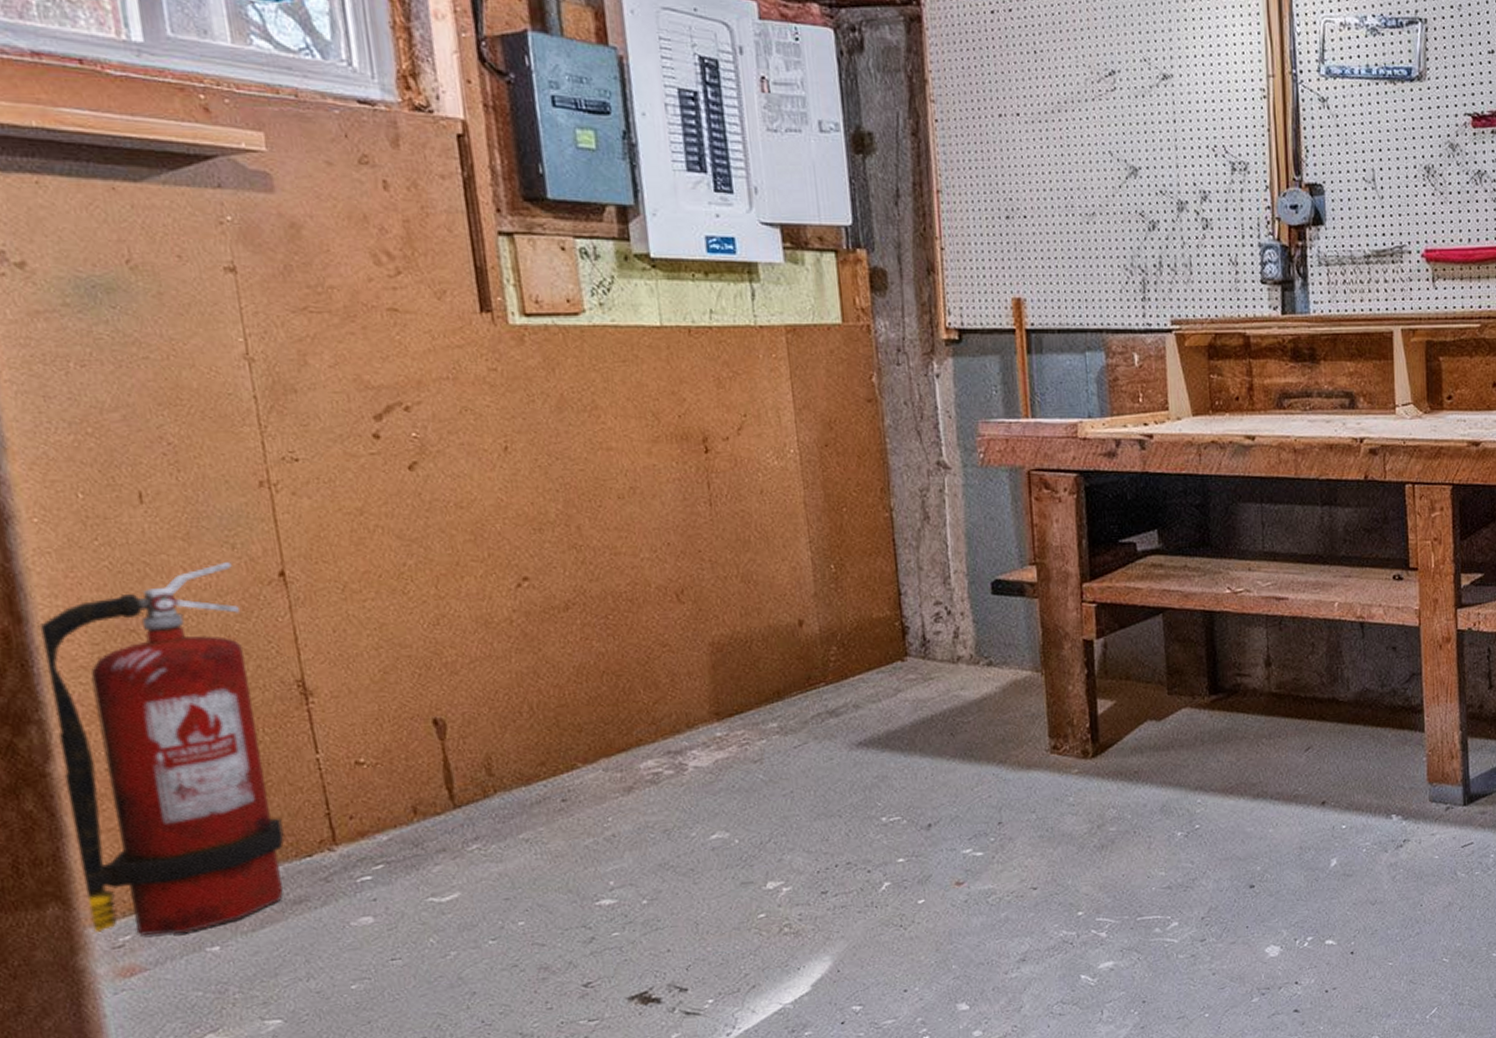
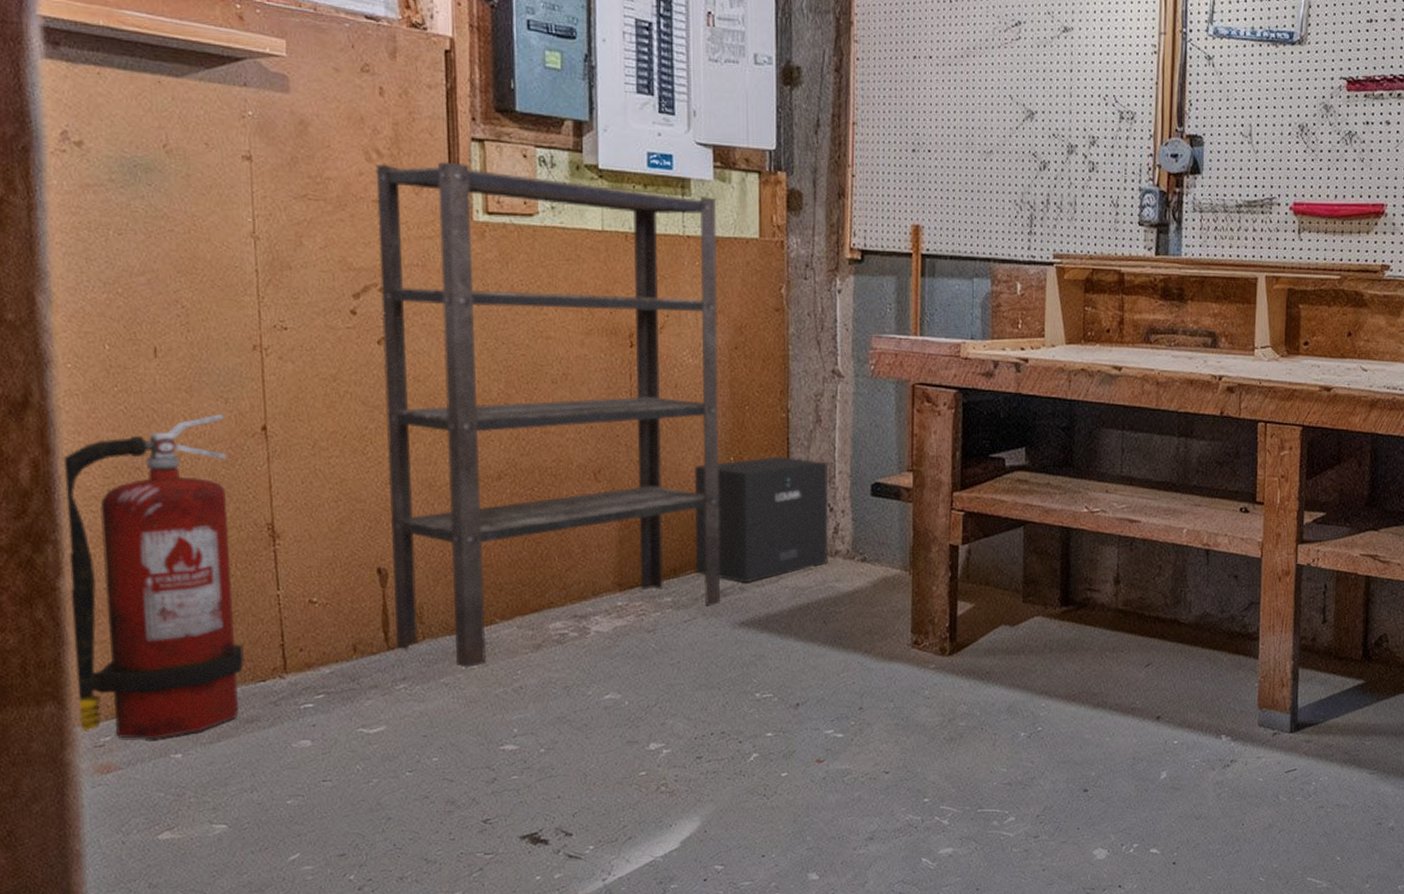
shelving unit: none [386,260,833,820] -> present [375,162,720,668]
speaker: none [791,559,950,700] -> present [695,456,829,583]

